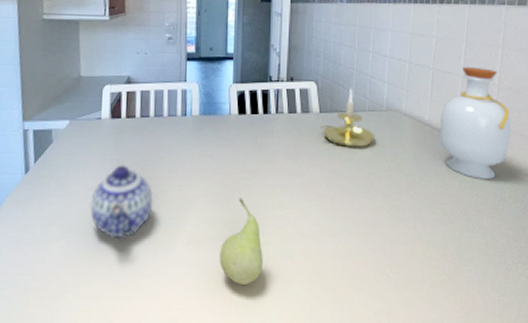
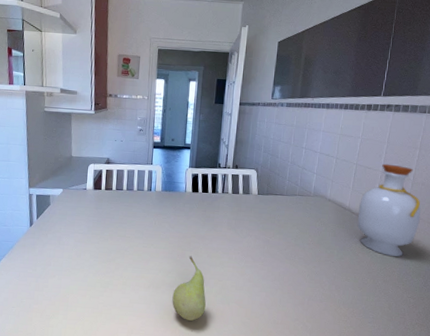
teapot: present [90,165,153,239] -> none [77,225,124,279]
candle holder: present [319,88,376,148] -> none [257,176,303,225]

